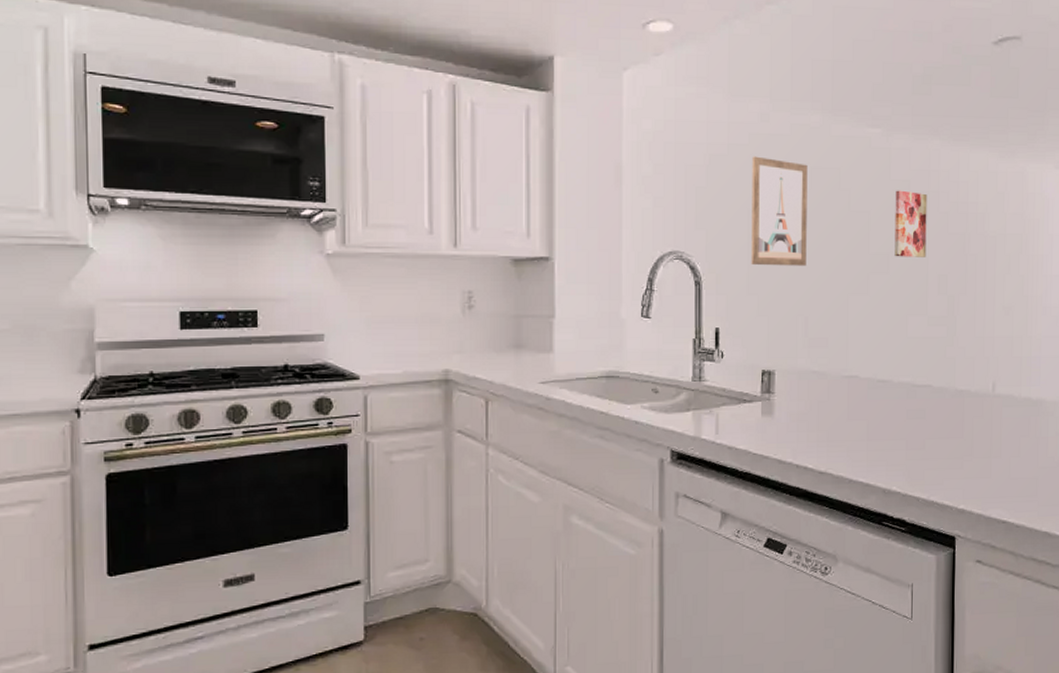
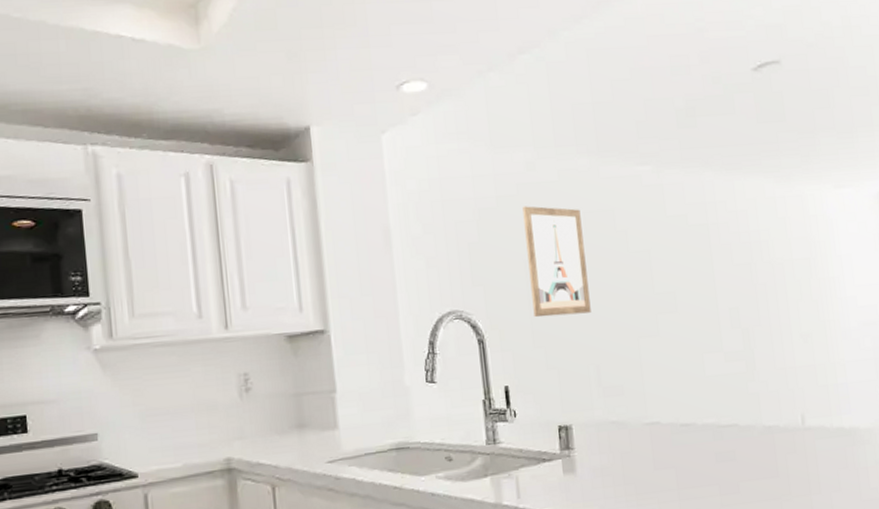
wall art: present [894,190,927,257] -> none [673,225,714,294]

